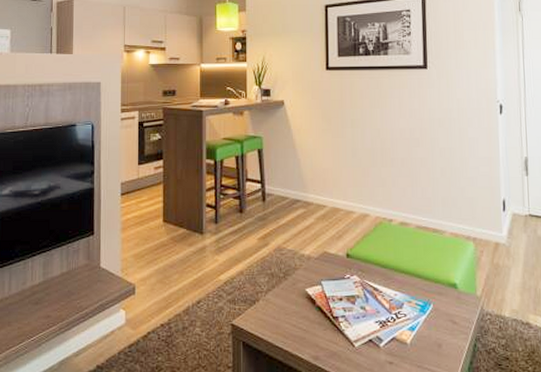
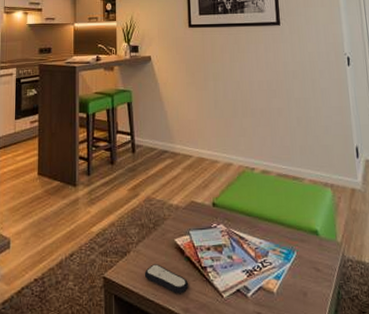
remote control: none [273,313,320,343] -> present [144,264,189,294]

